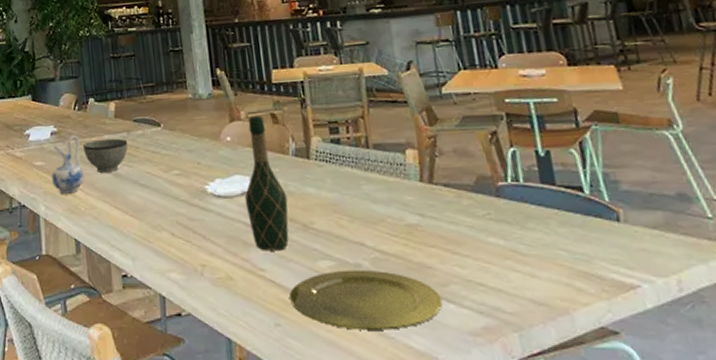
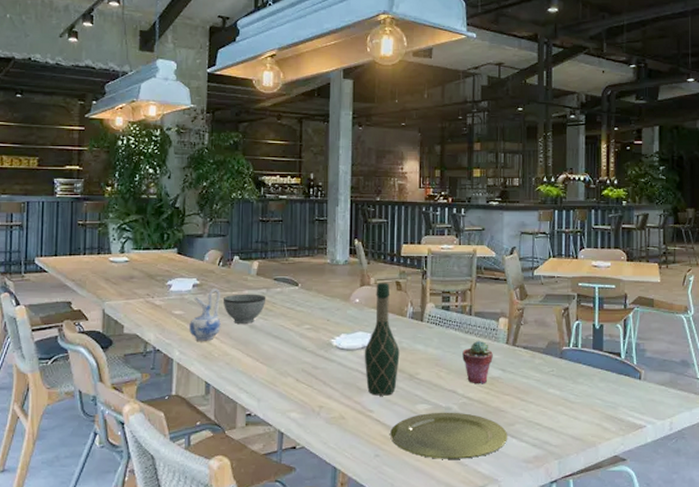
potted succulent: none [365,178,406,234] -> present [462,340,493,384]

